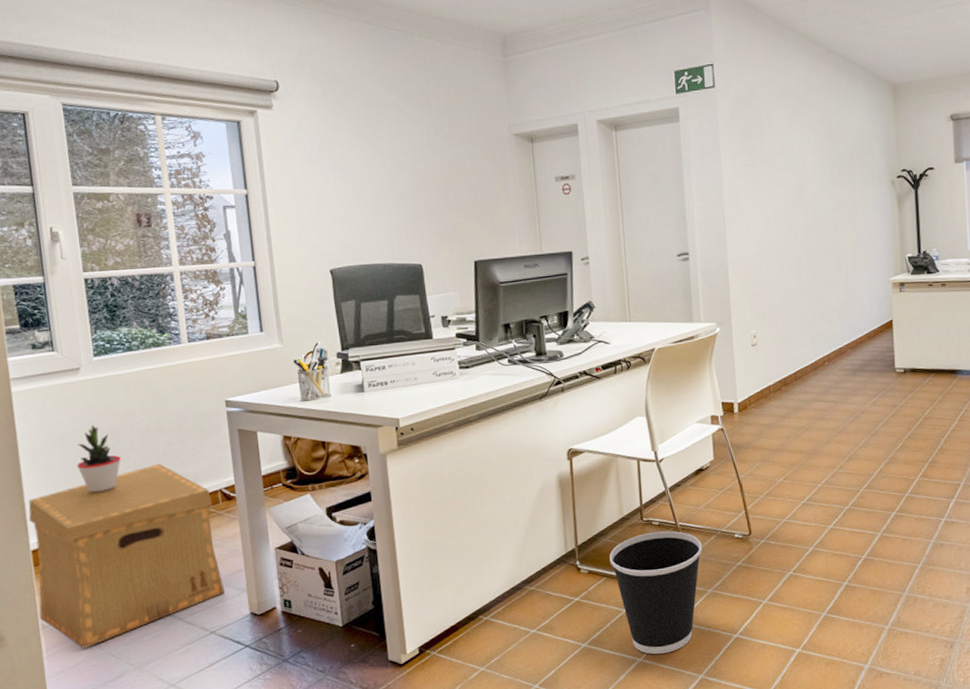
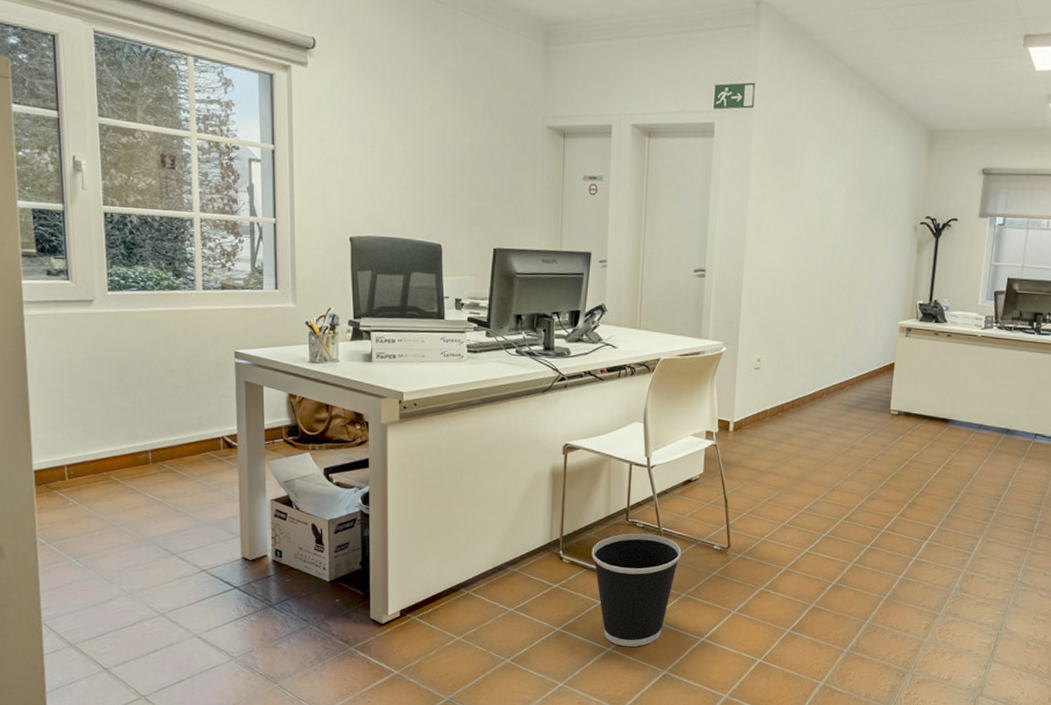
cardboard box: present [28,463,226,650] -> none [33,403,220,570]
potted plant: present [76,425,121,492] -> none [83,358,128,423]

